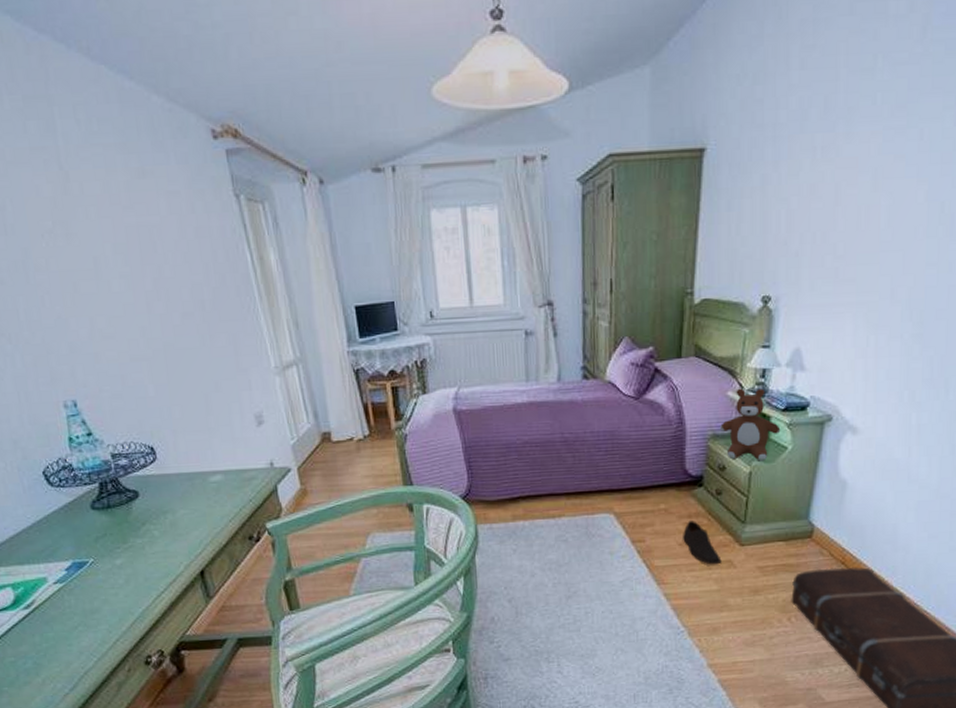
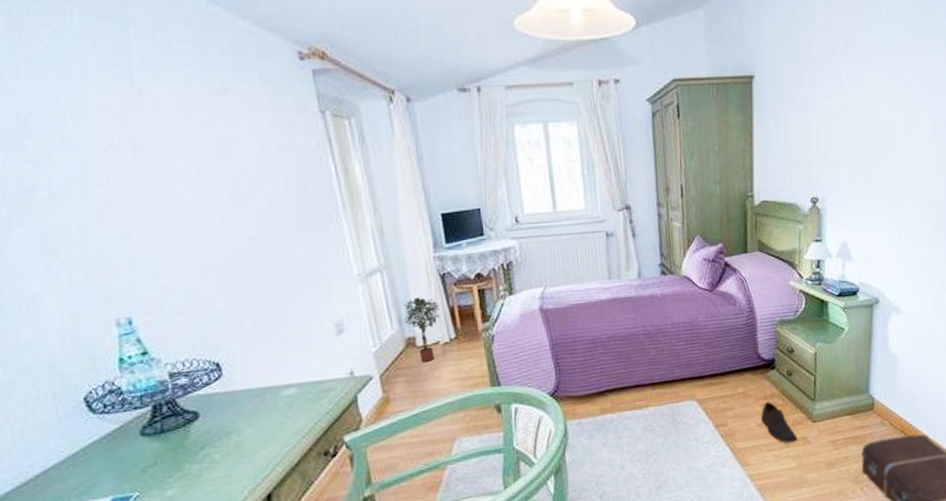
potted tree: none [318,392,355,457] -> present [403,297,441,362]
teddy bear: present [719,388,781,461] -> none [785,277,838,343]

